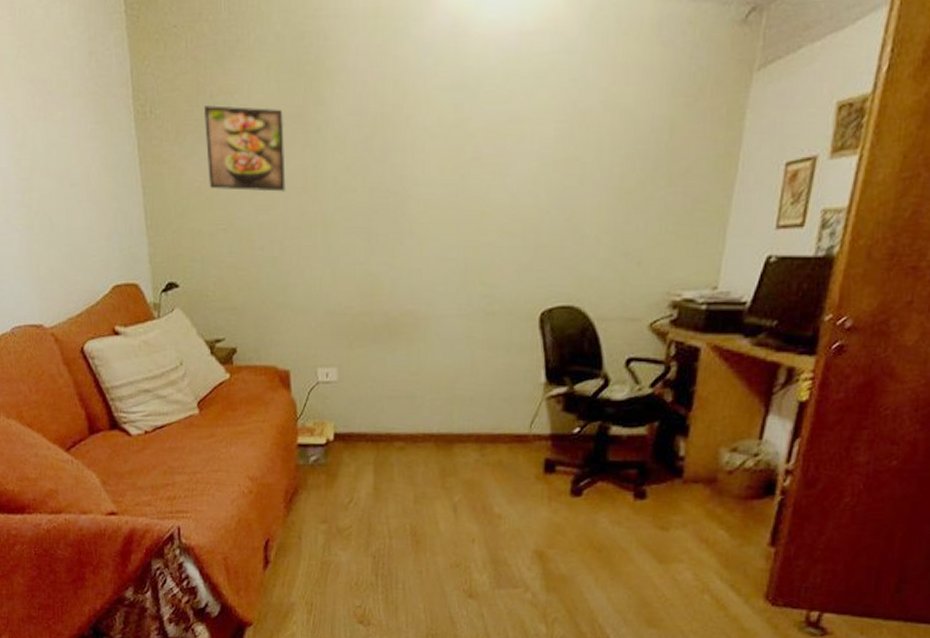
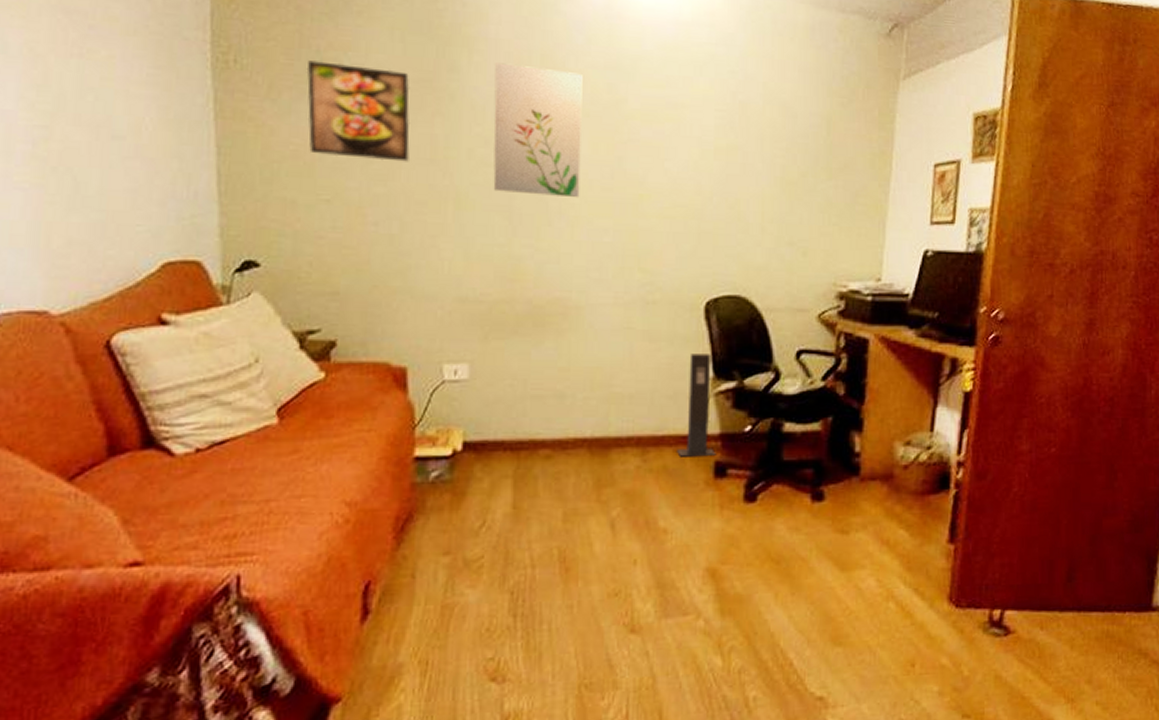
wall art: none [353,92,431,218] -> present [493,62,583,198]
speaker: none [511,361,546,454] -> present [677,354,716,457]

